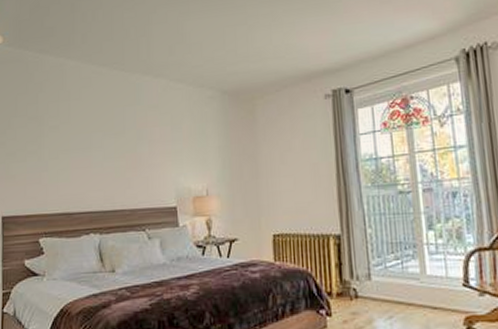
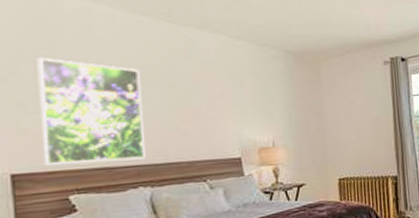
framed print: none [24,111,96,209] -> present [37,57,145,165]

